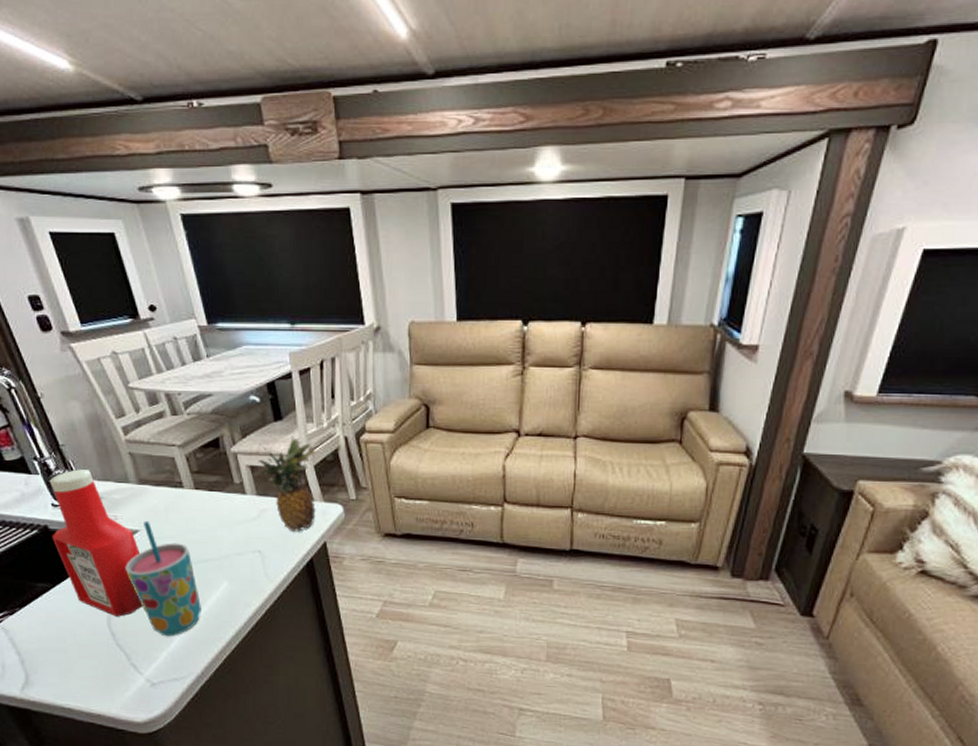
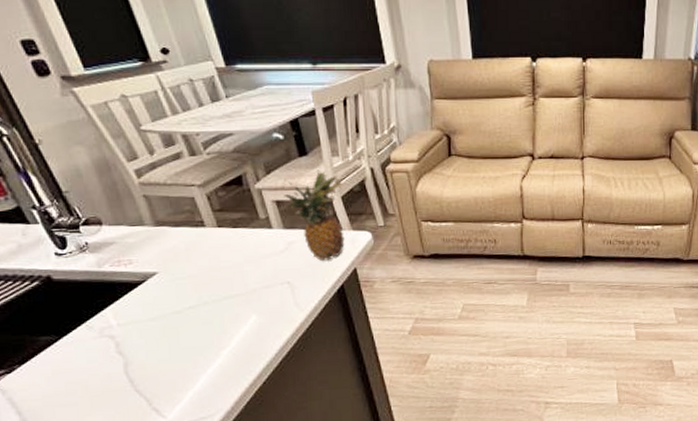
ketchup bottle: present [50,469,143,617] -> none [52,215,164,362]
cup: present [126,520,201,637] -> none [143,262,229,377]

